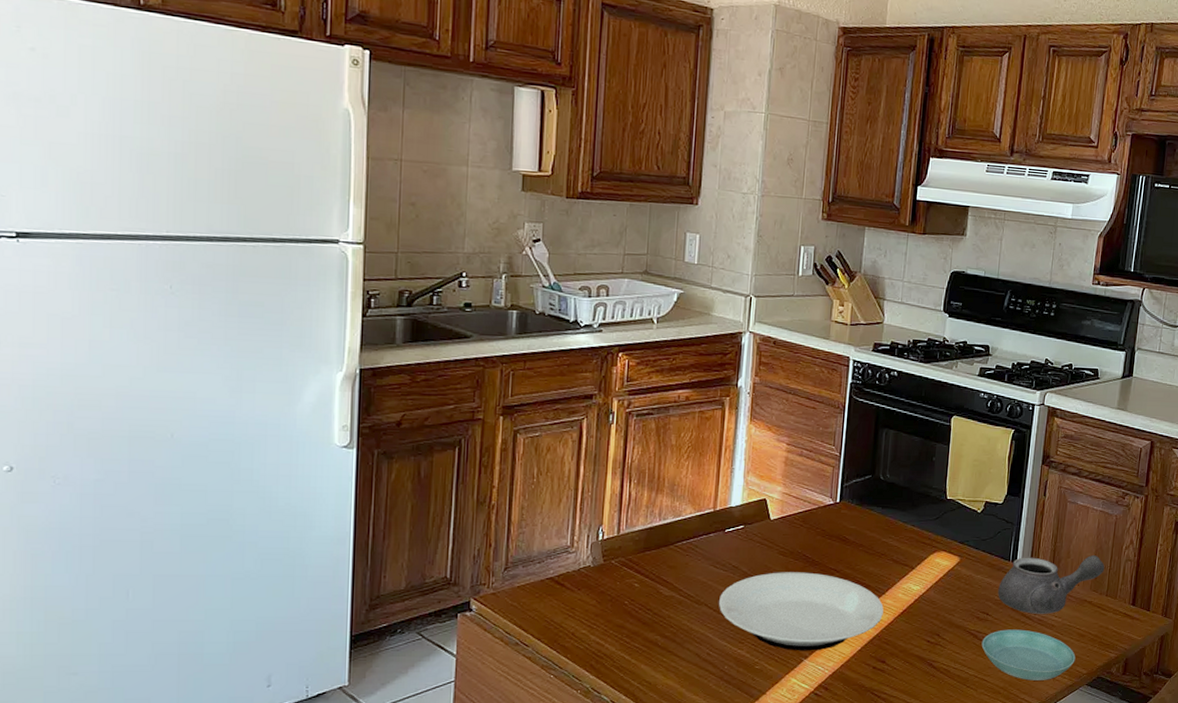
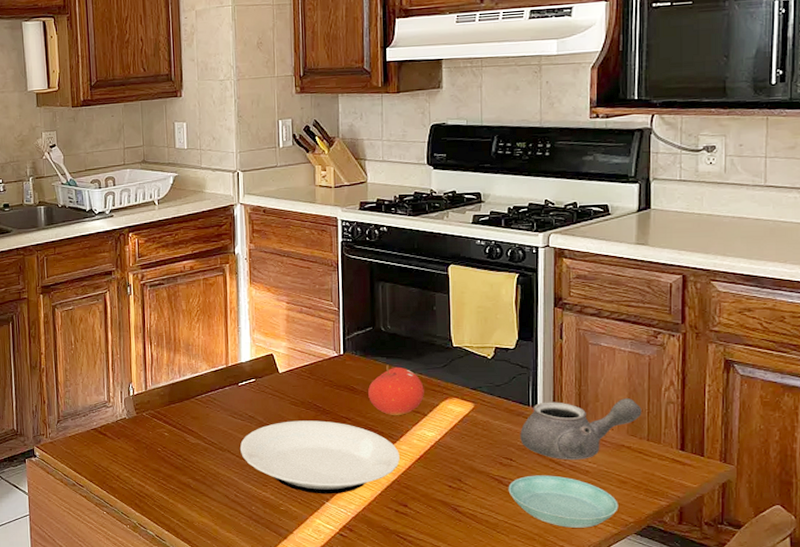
fruit: none [860,515,915,569] -> present [368,364,424,416]

